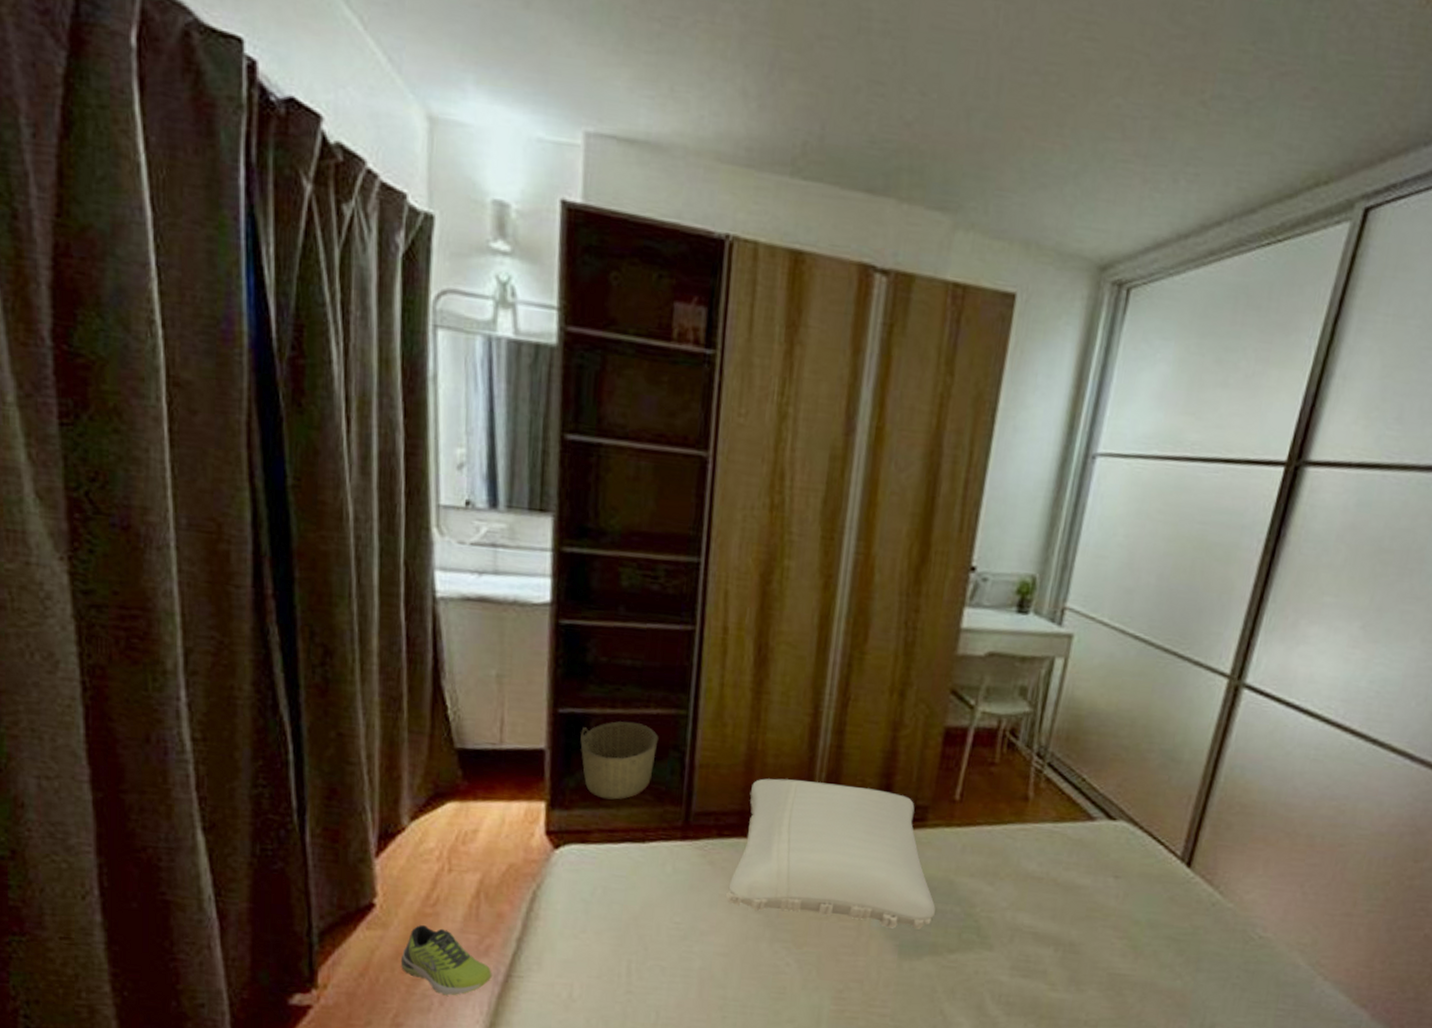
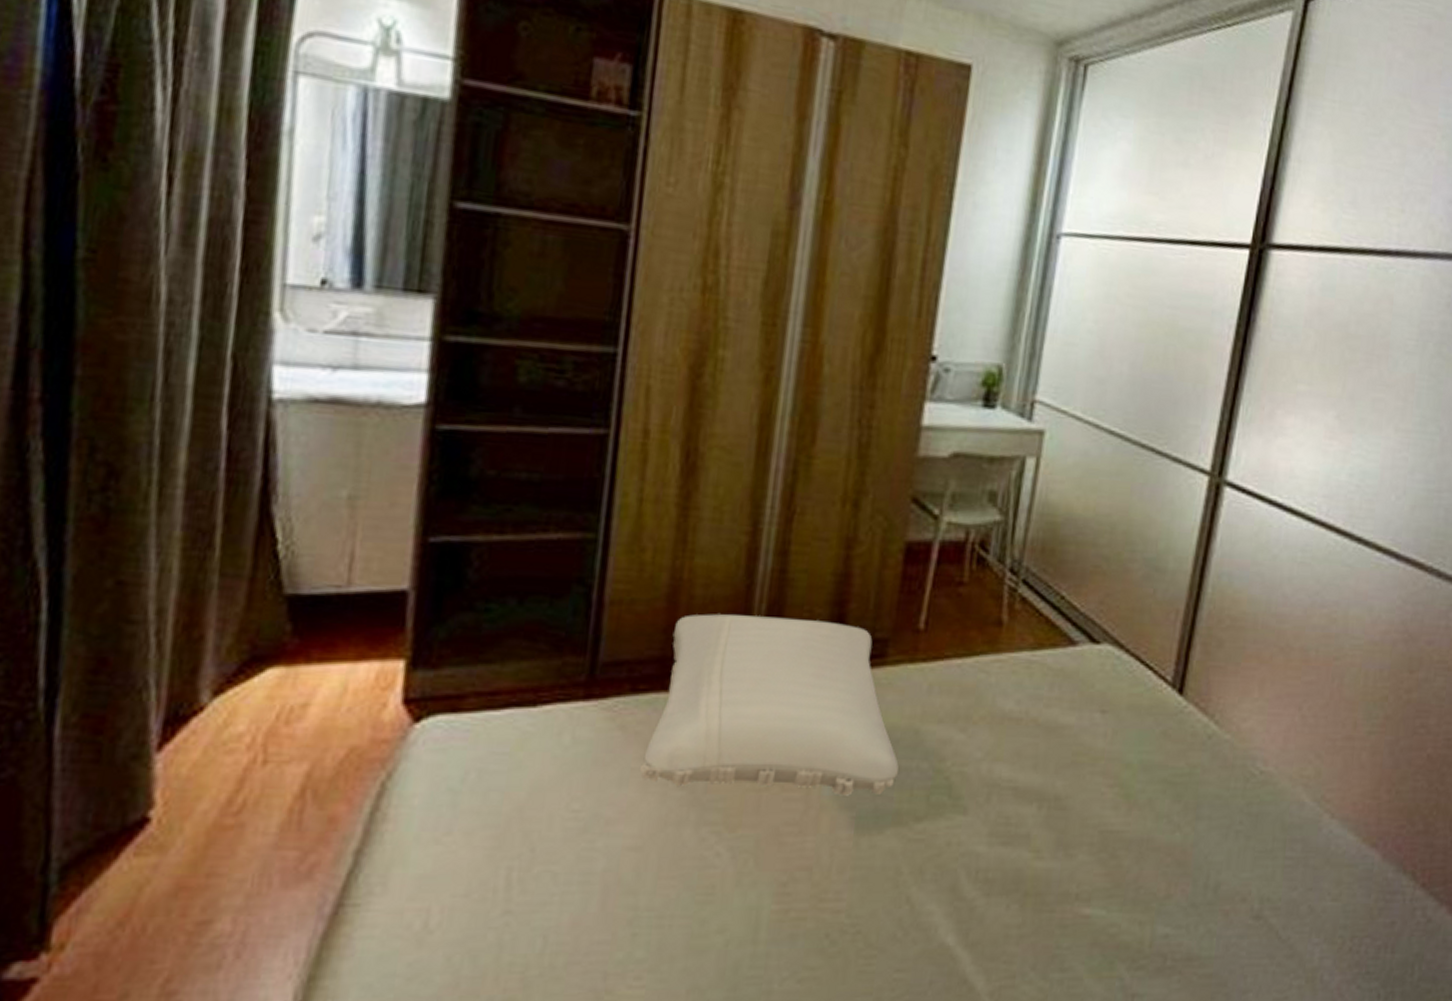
athletic shoe: present [400,925,492,996] -> none [181,843,316,943]
basket: present [580,721,659,800] -> none [455,550,559,652]

